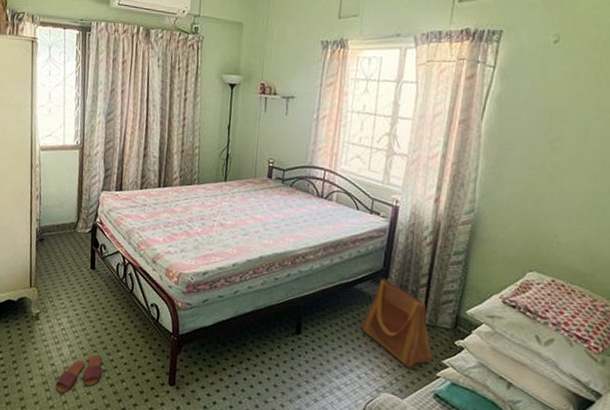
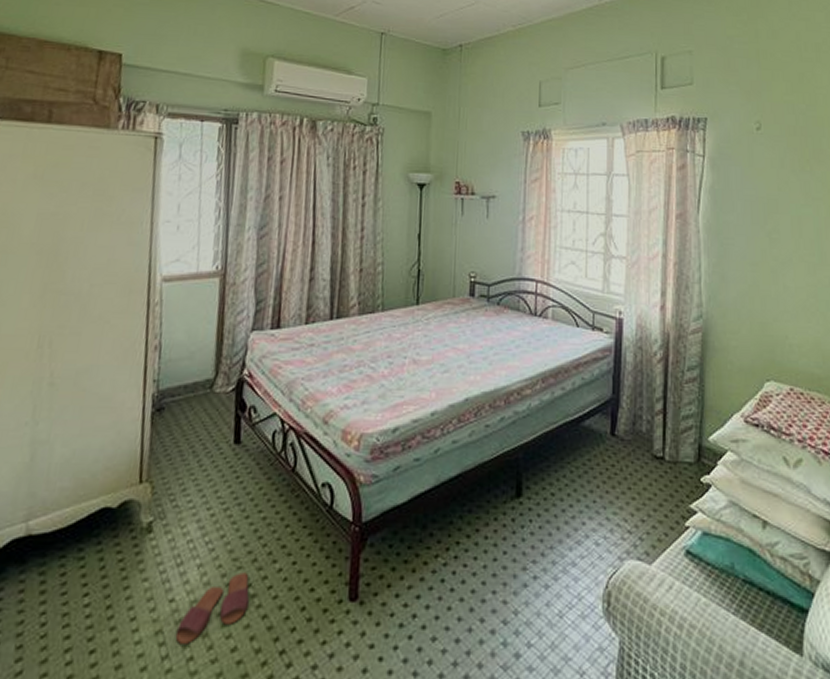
tote bag: present [361,278,432,369] -> none [593,409,678,522]

